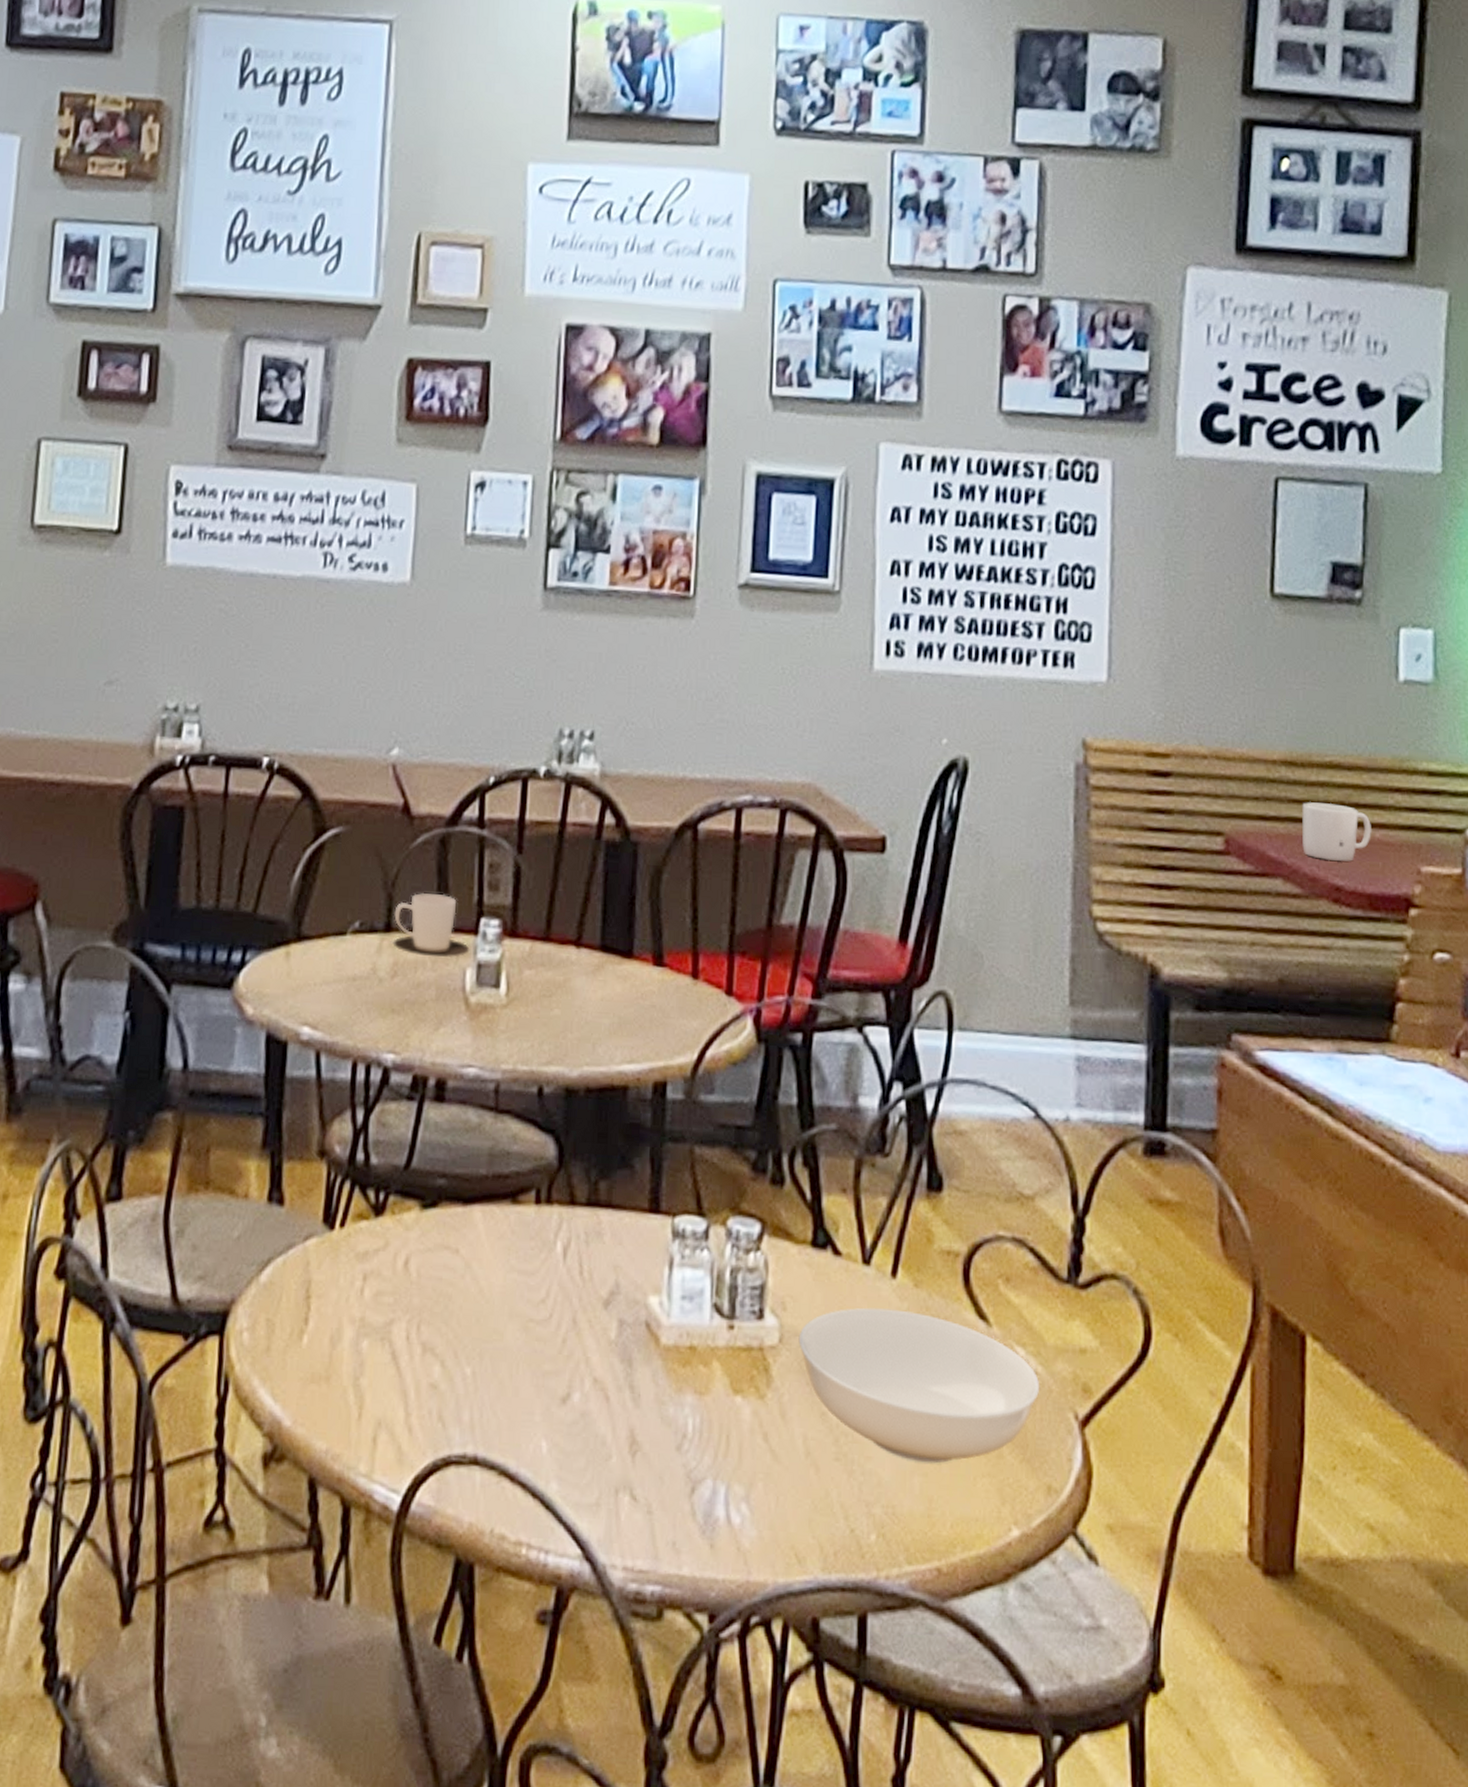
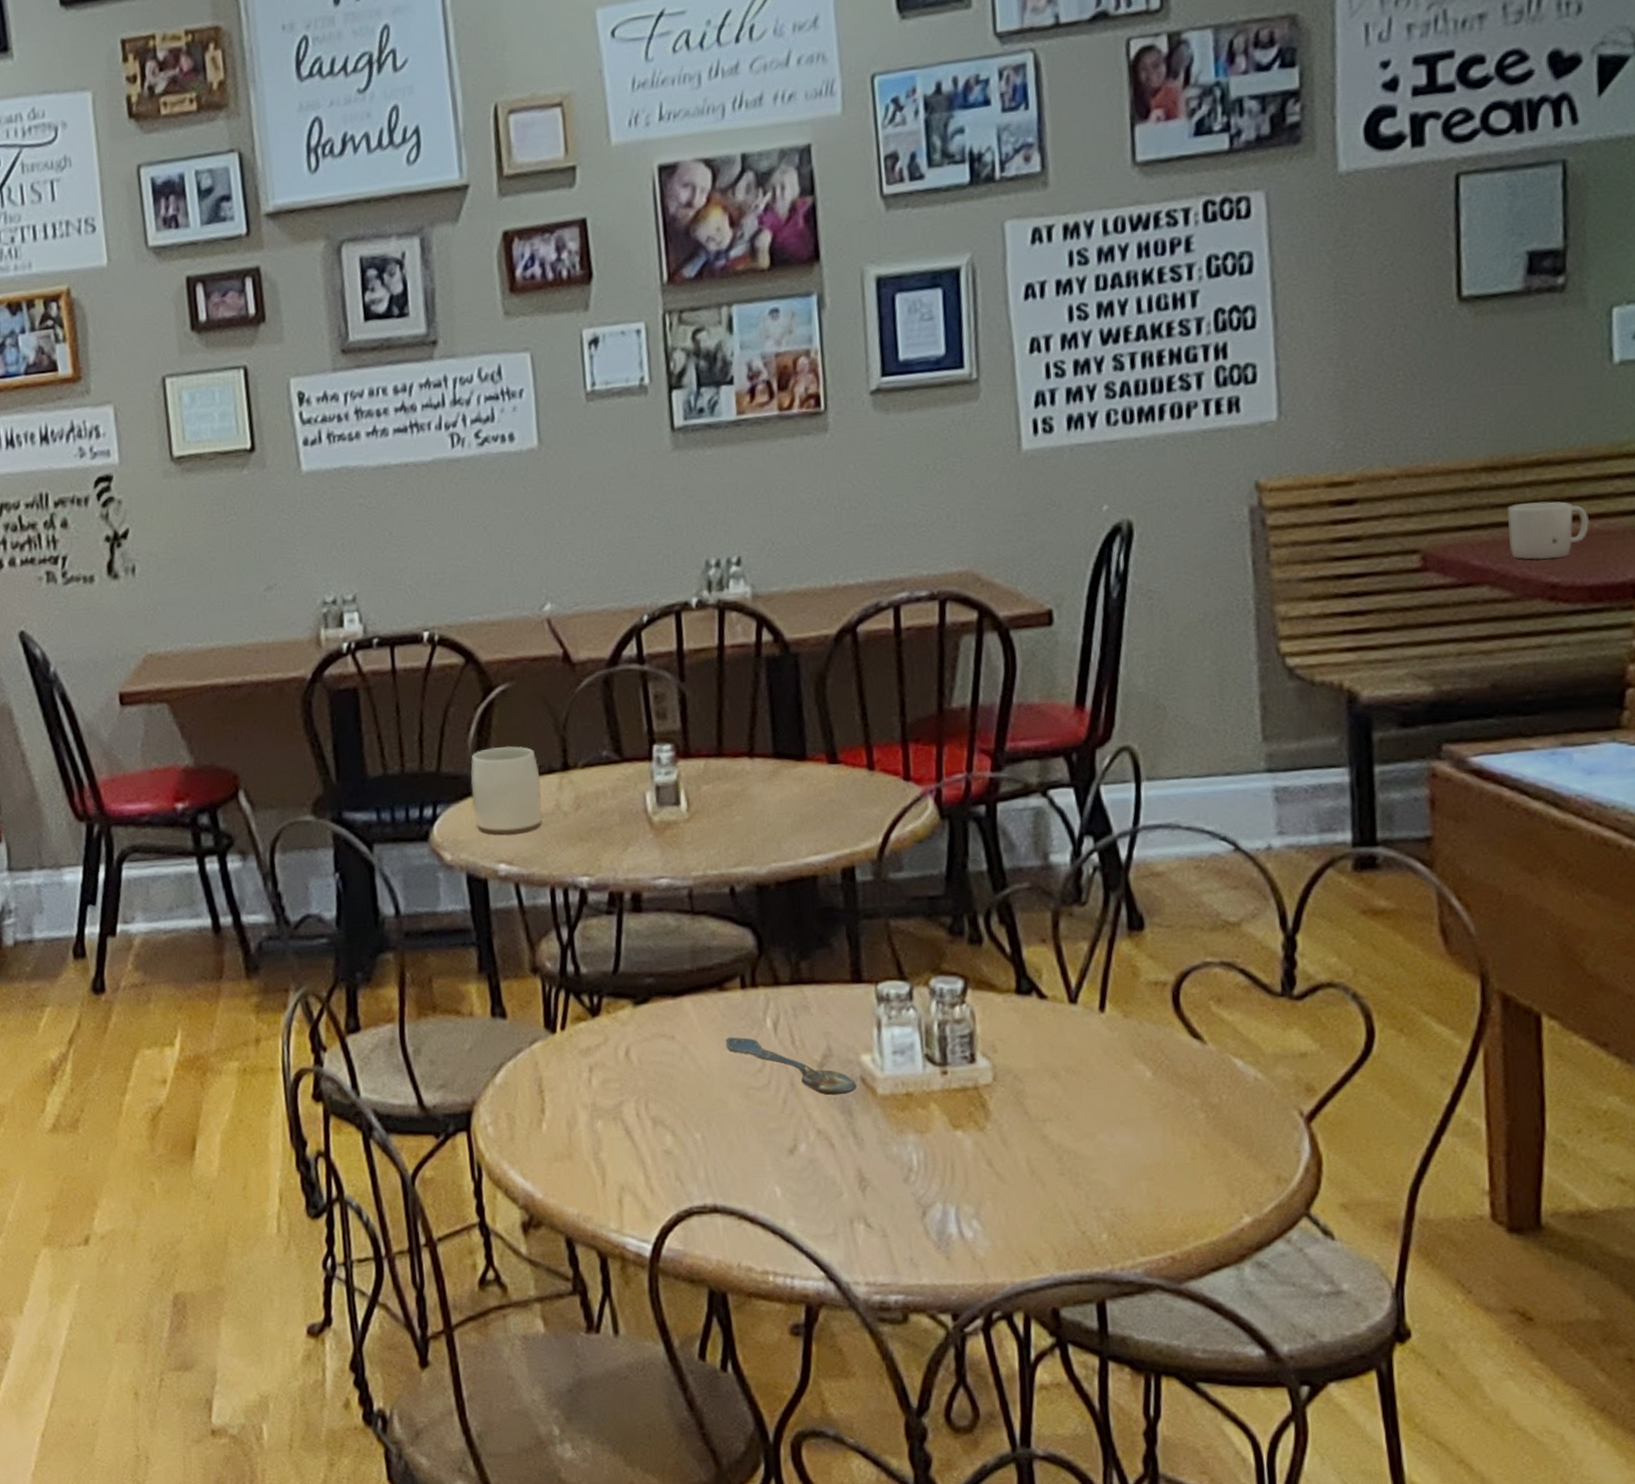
mug: none [285,895,360,996] -> present [470,745,542,835]
cup: present [392,893,470,958] -> none [569,729,647,787]
spoon: none [511,1258,641,1340] -> present [725,1037,858,1096]
bowl: present [798,1307,1040,1464] -> none [1012,1039,1262,1169]

